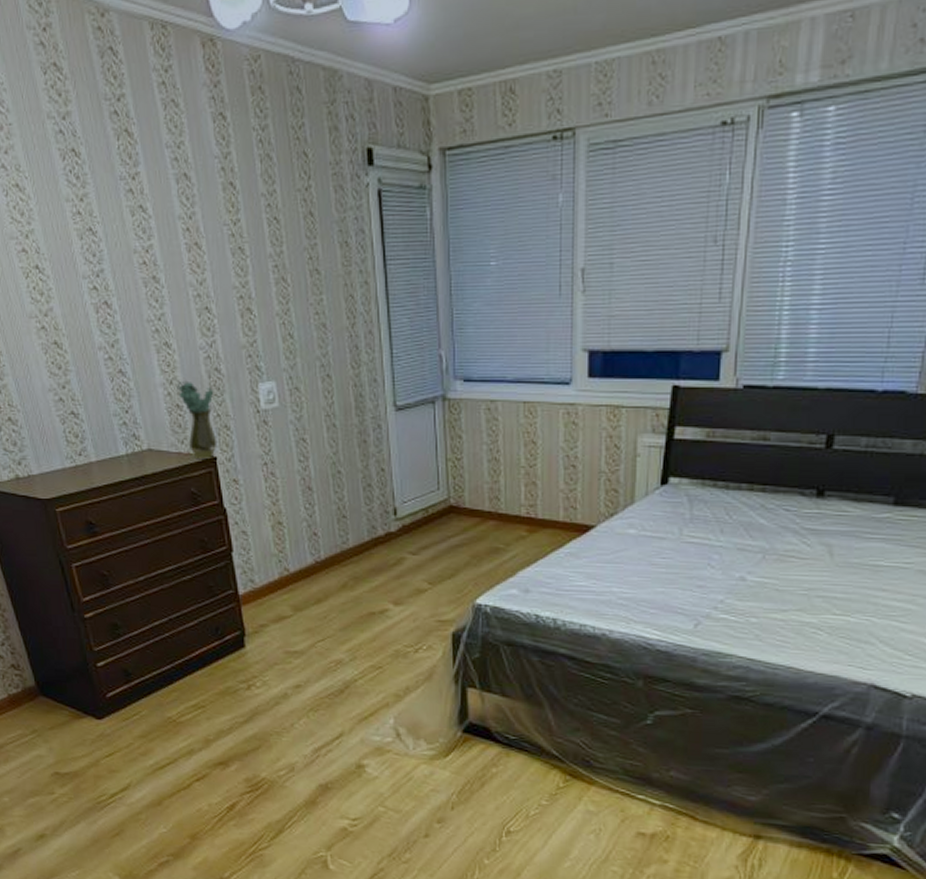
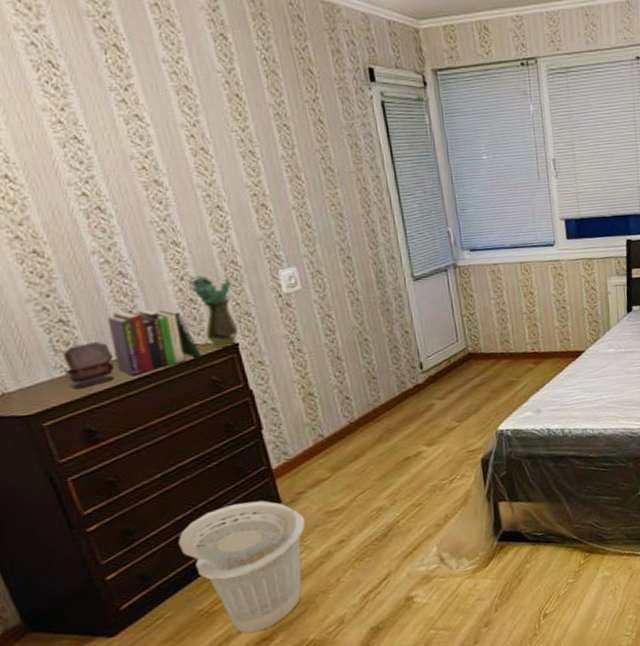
jewelry box: none [73,438,112,481] -> present [63,342,114,390]
books: none [108,410,183,476] -> present [107,308,201,376]
laundry basket: none [154,622,265,754] -> present [177,500,305,634]

